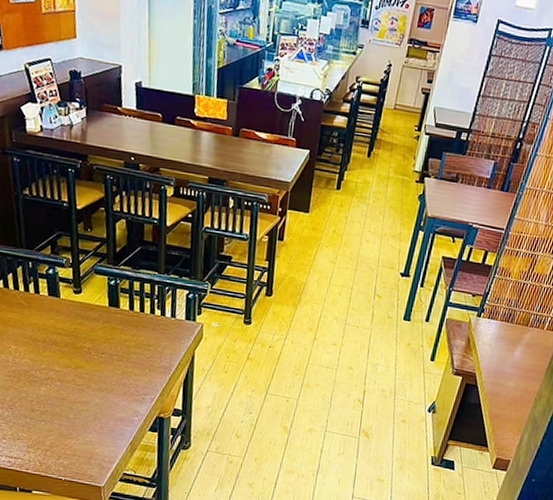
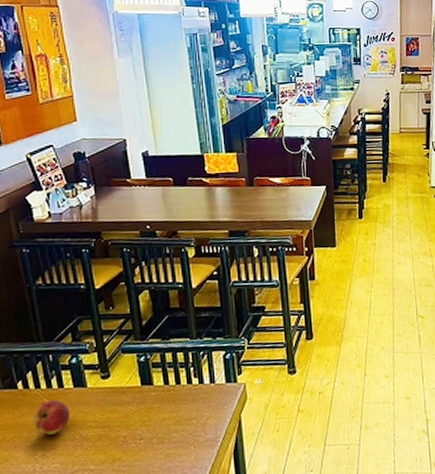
apple: none [10,302,44,333] -> present [33,399,71,435]

